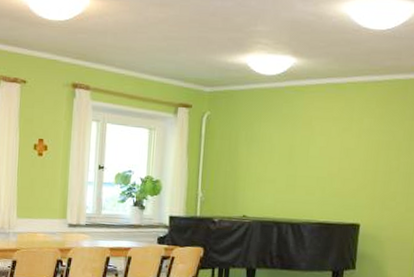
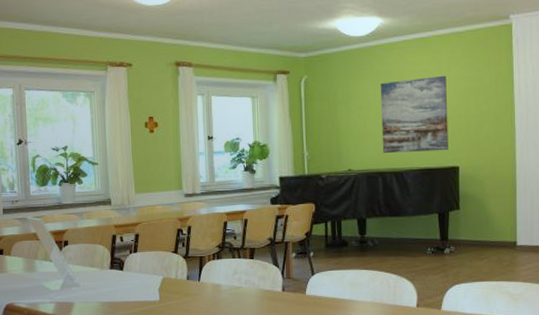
wall art: none [281,125,358,206] -> present [380,75,448,153]

